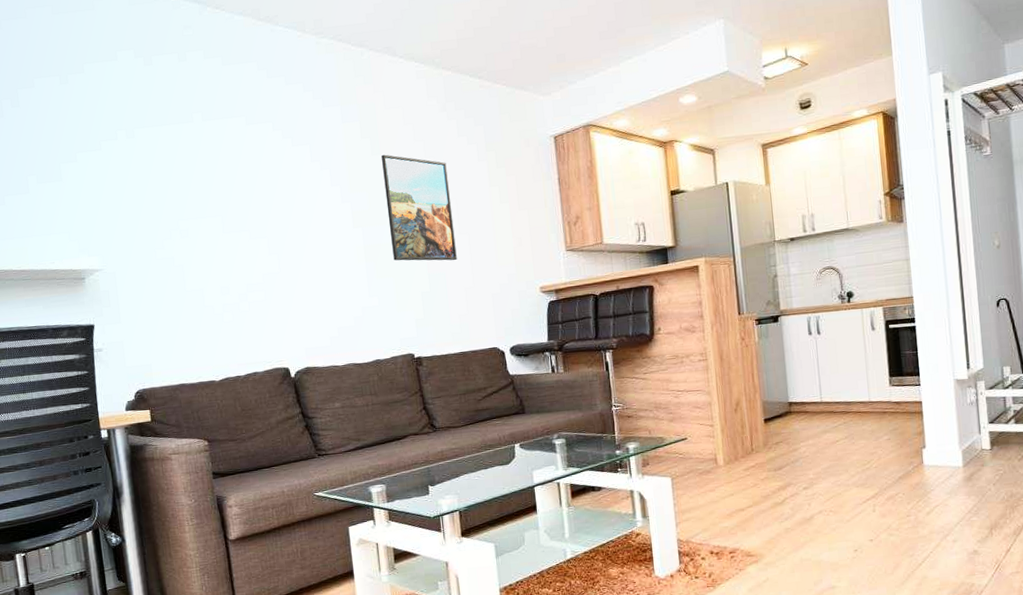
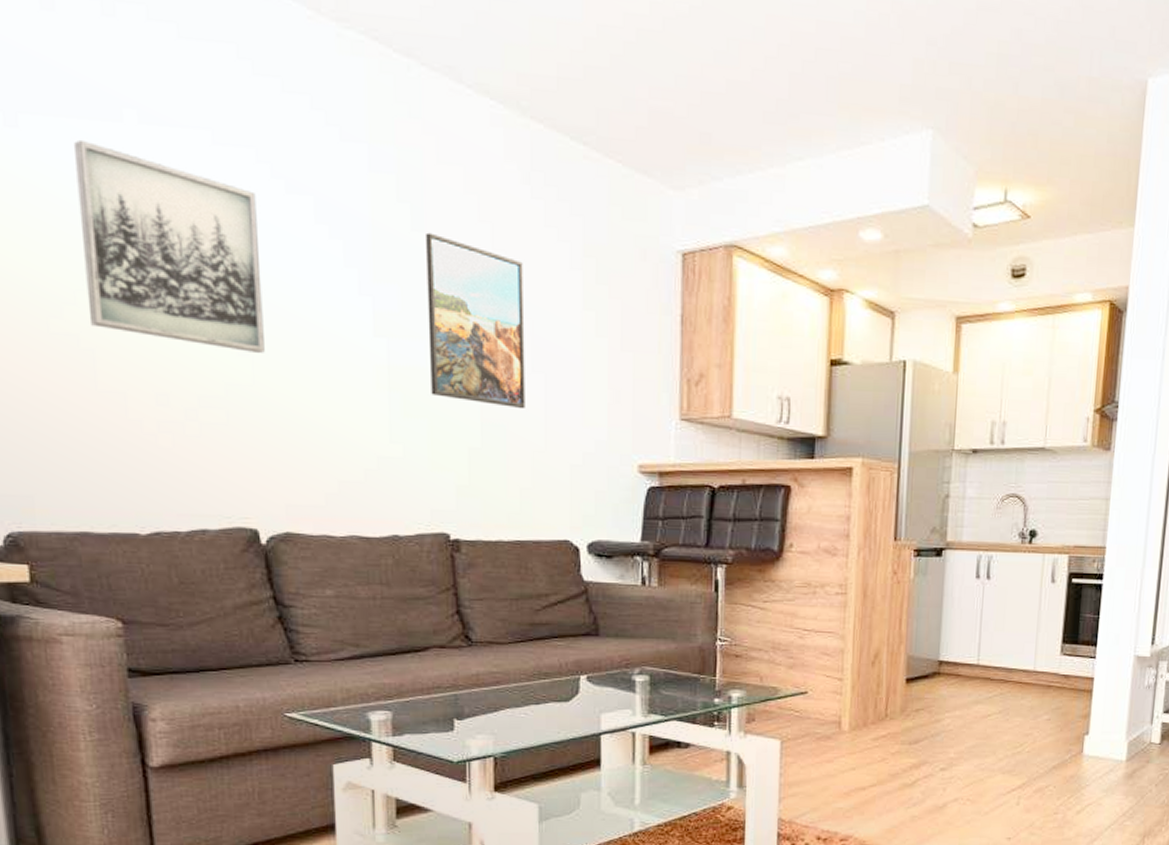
wall art: none [166,137,286,252] -> present [74,139,265,353]

